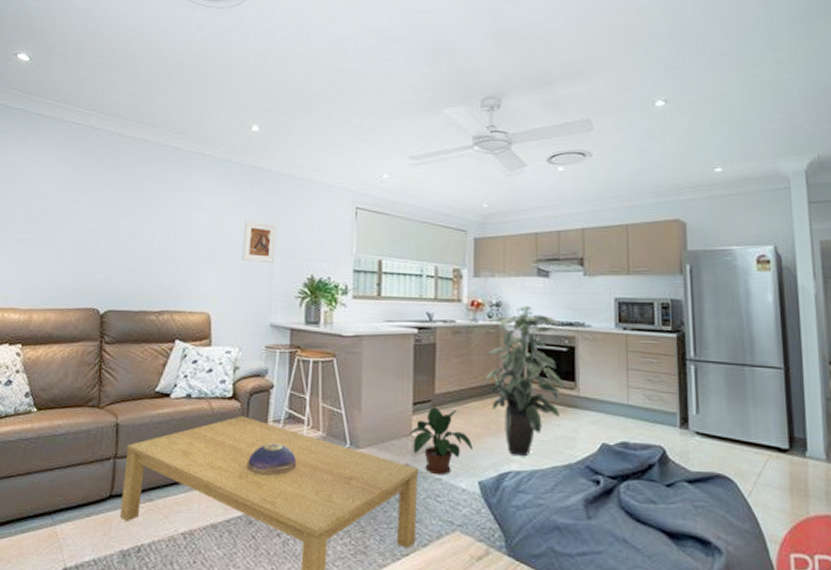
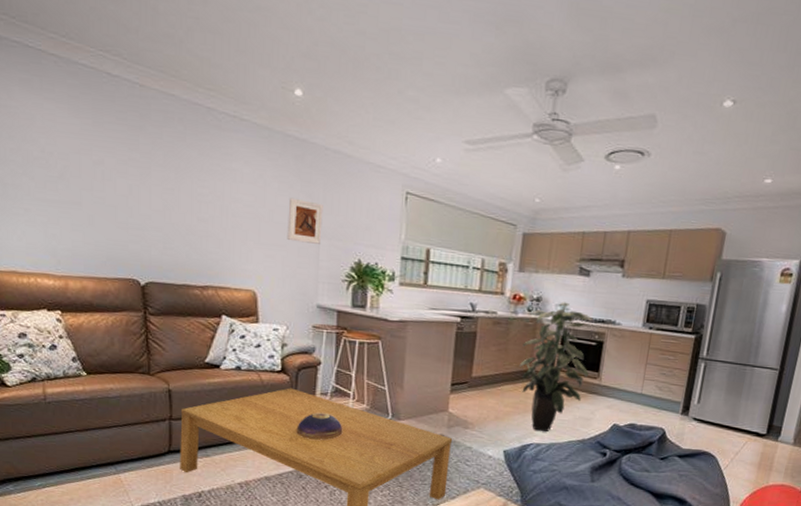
potted plant: present [407,399,473,476] -> none [444,381,502,445]

